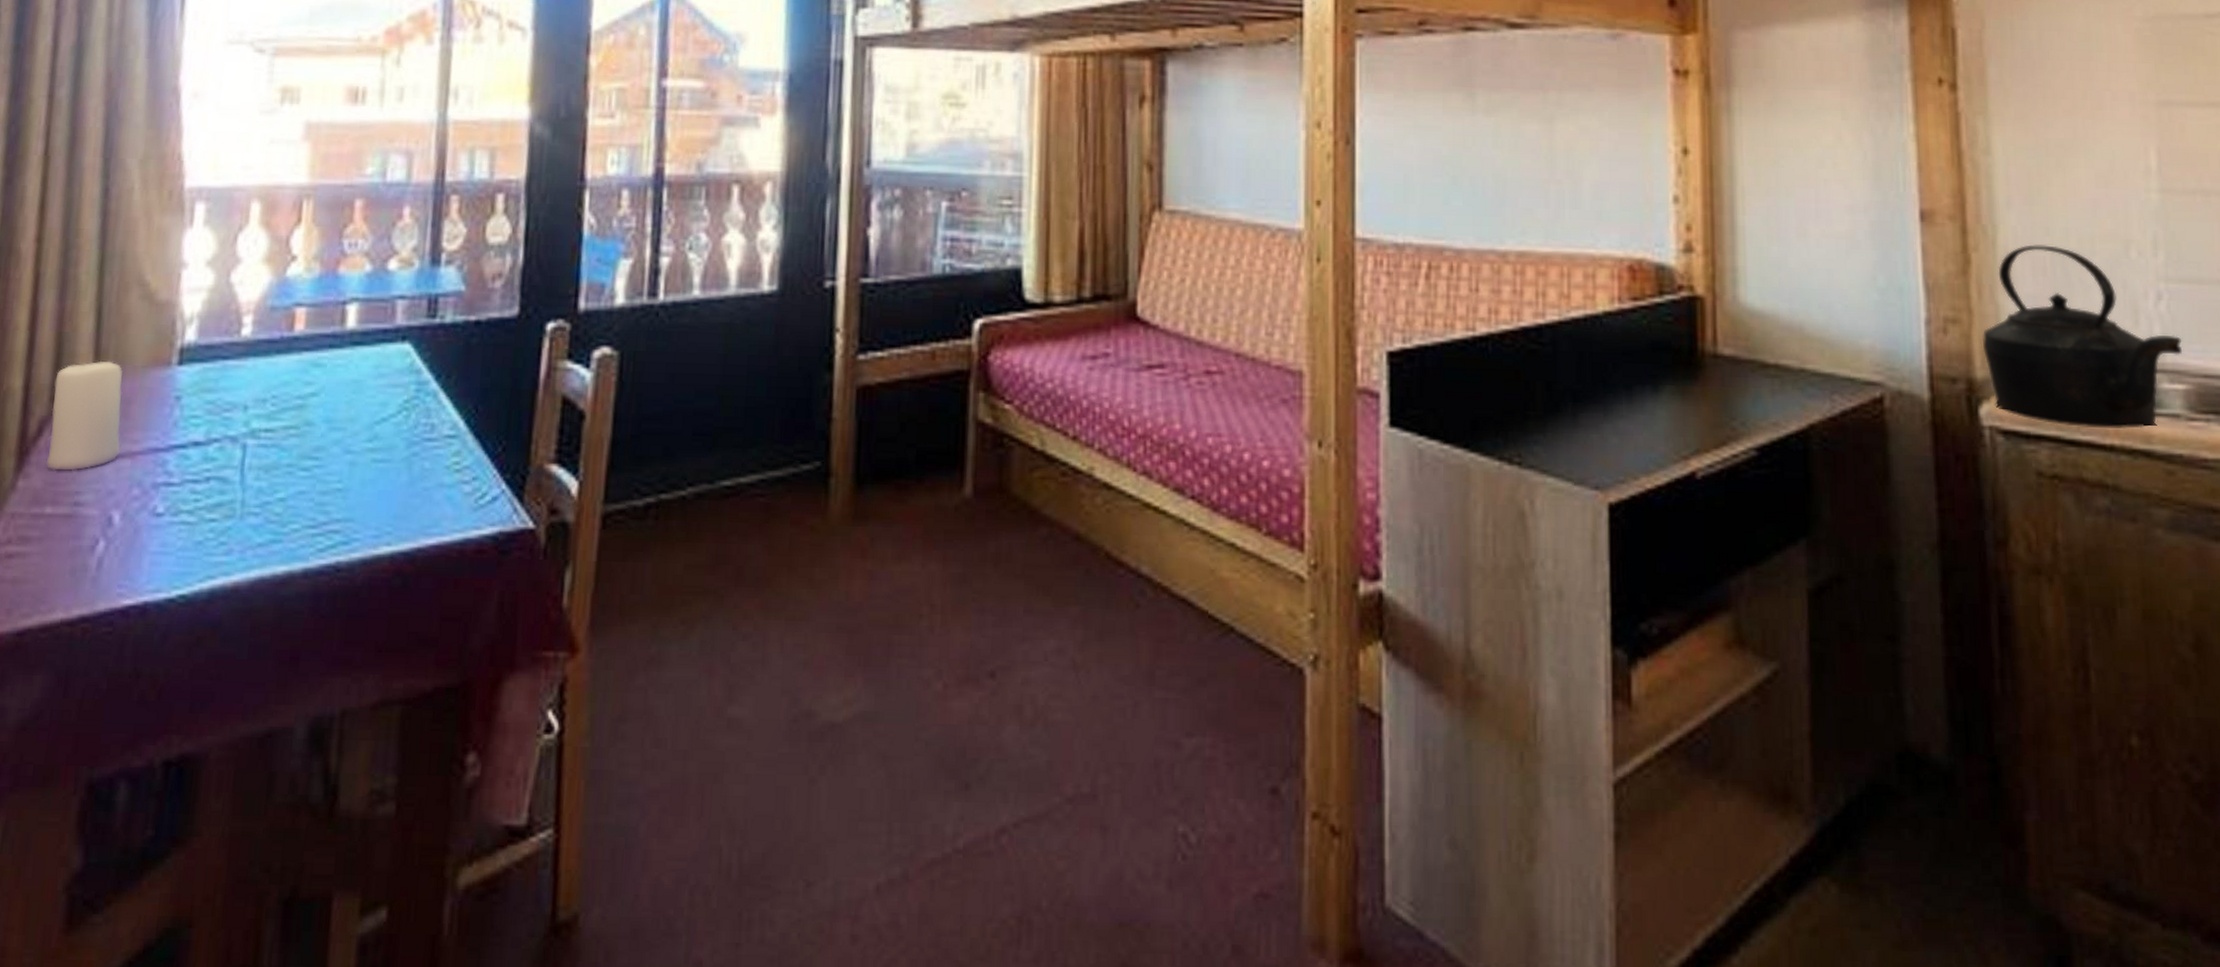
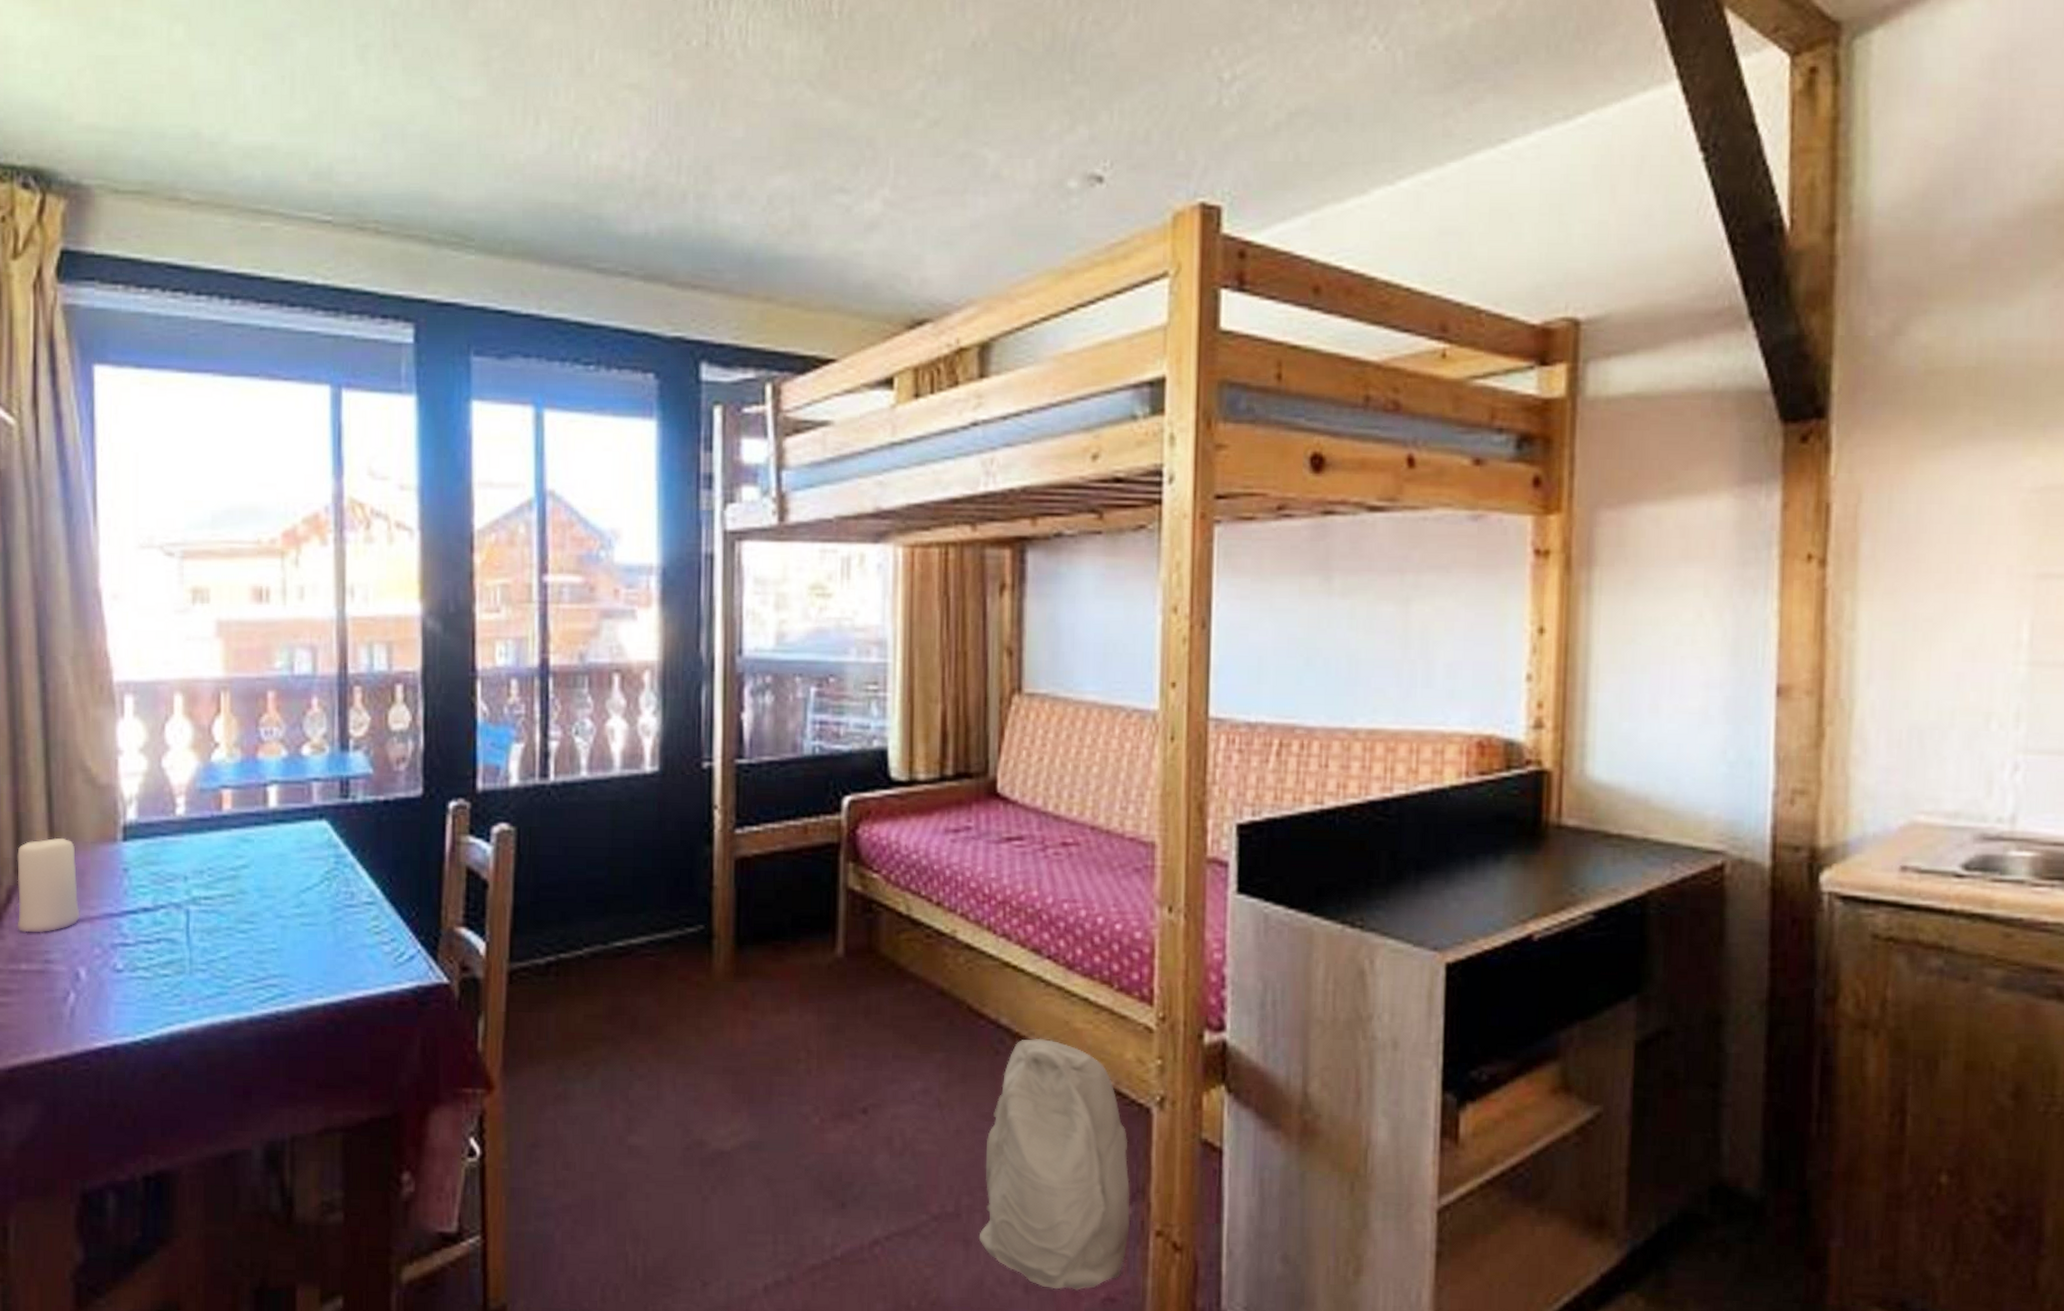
backpack: none [1117,589,1283,885] -> present [978,1038,1130,1290]
kettle: present [1982,245,2183,430] -> none [1828,718,2035,895]

